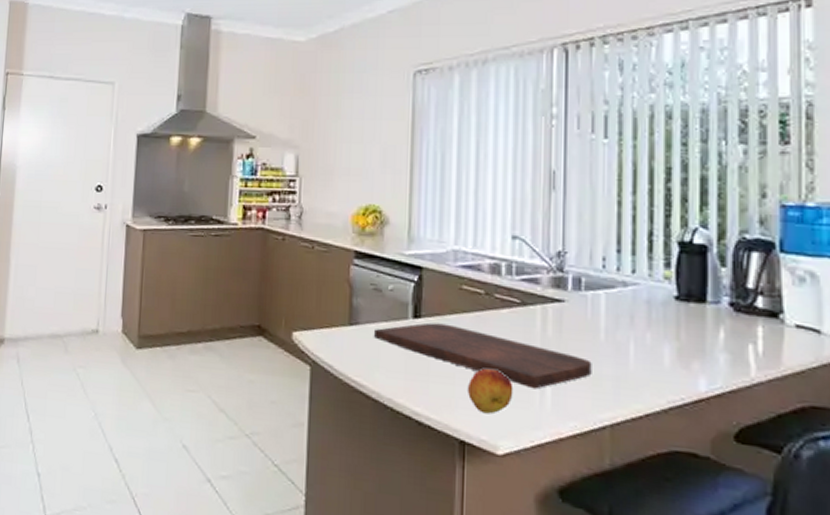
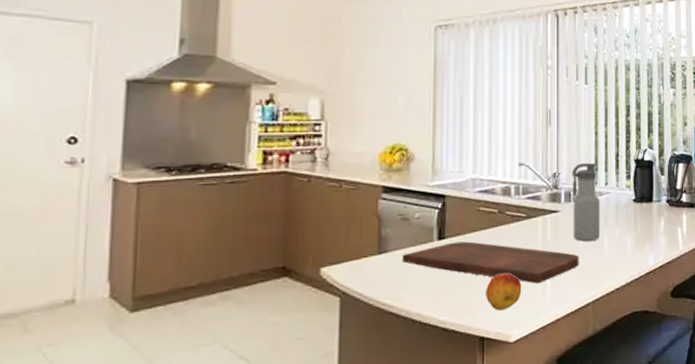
water bottle: none [583,240,623,345] -> present [572,162,600,241]

